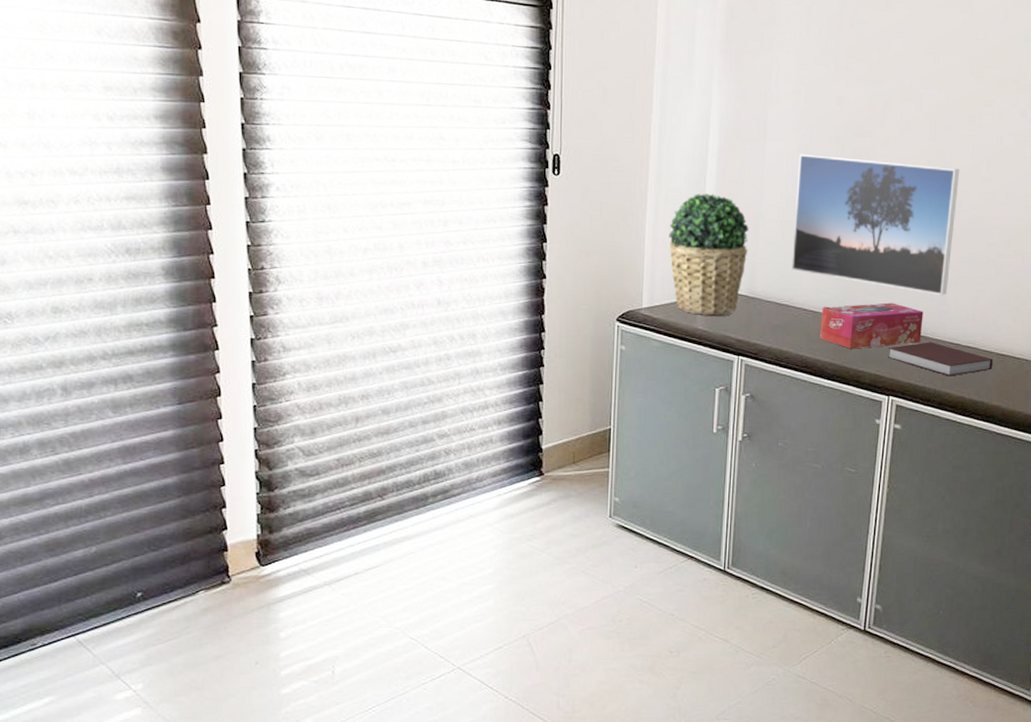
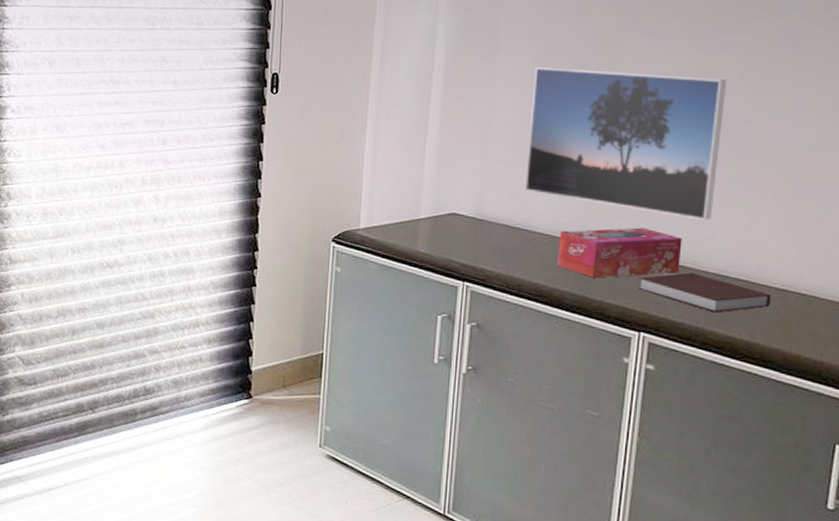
potted plant: present [668,193,749,316] -> none [389,109,477,239]

